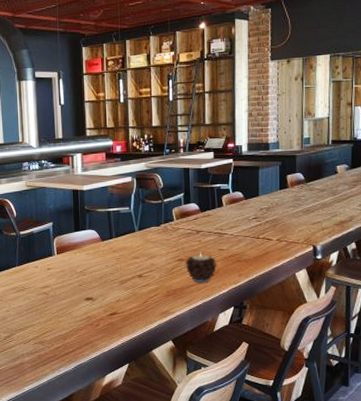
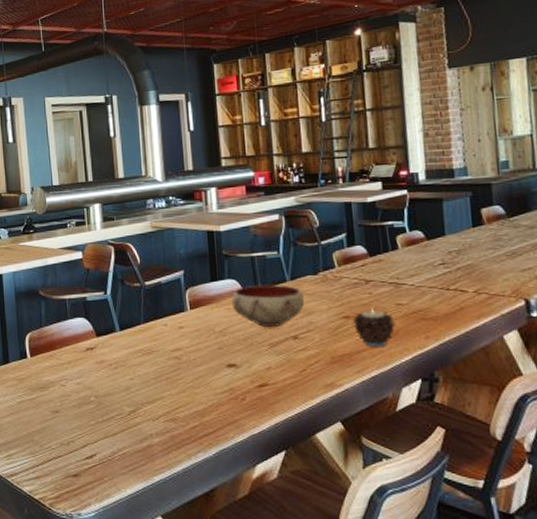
bowl: none [90,234,148,268] -> present [231,284,304,327]

